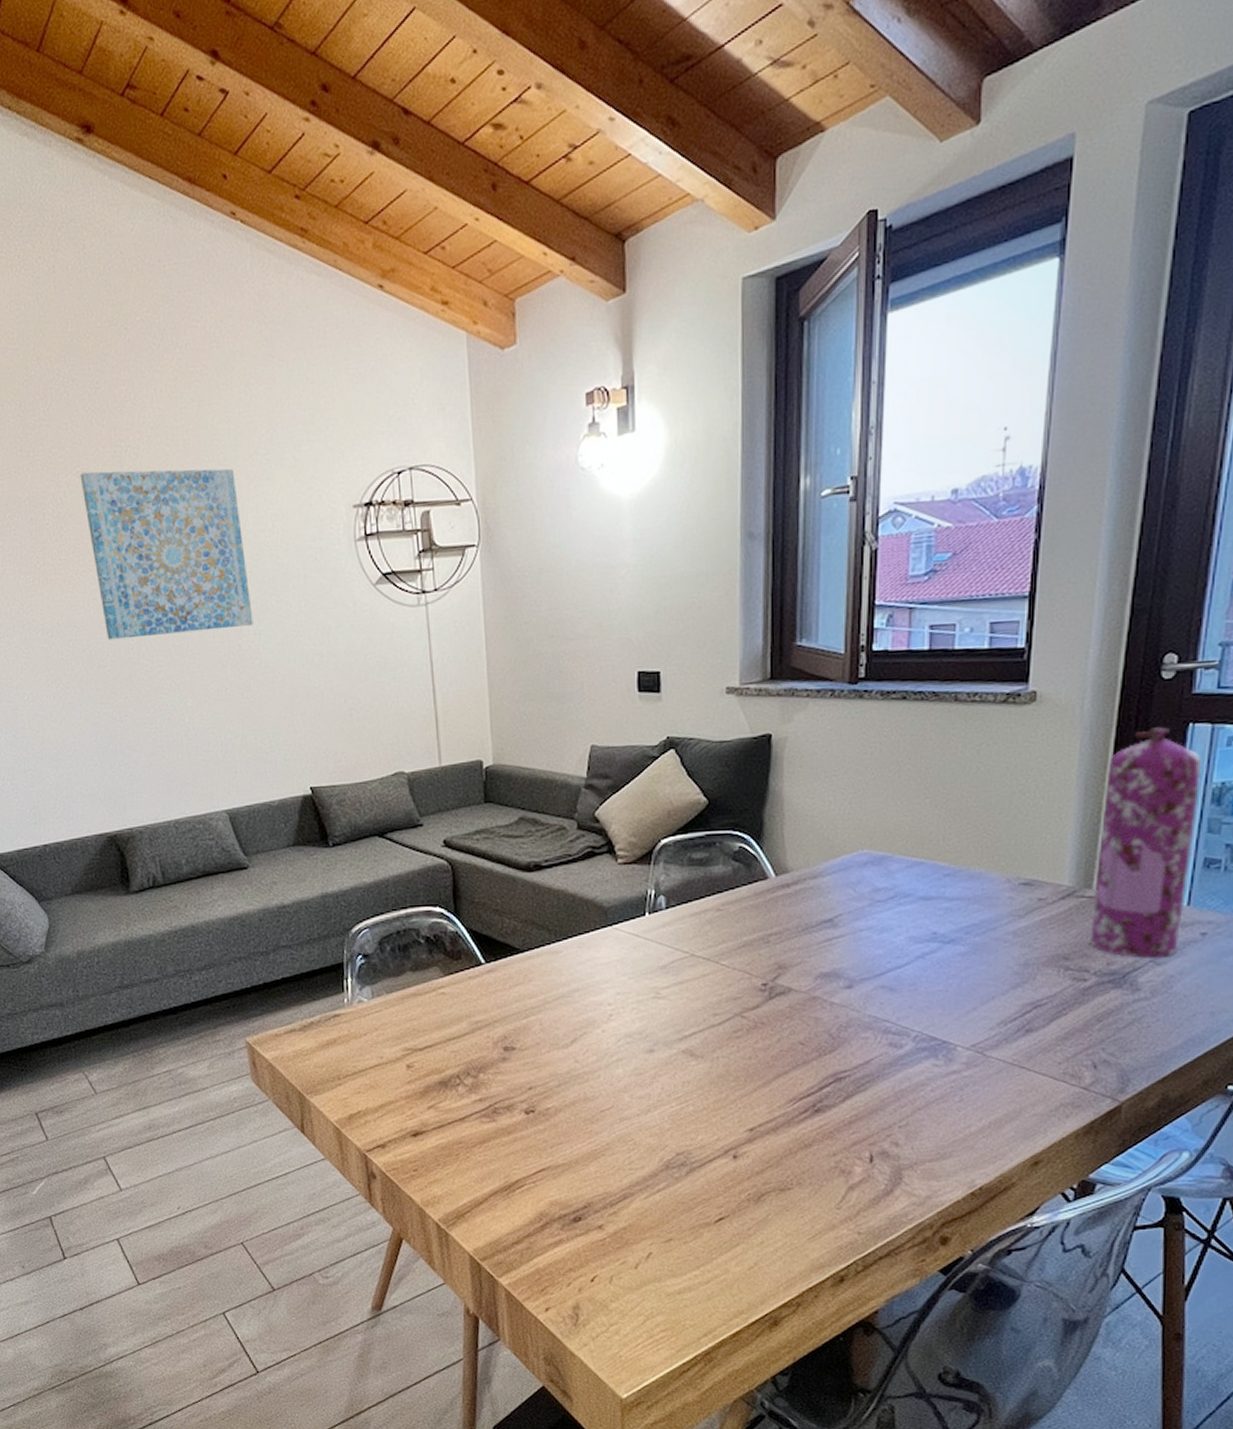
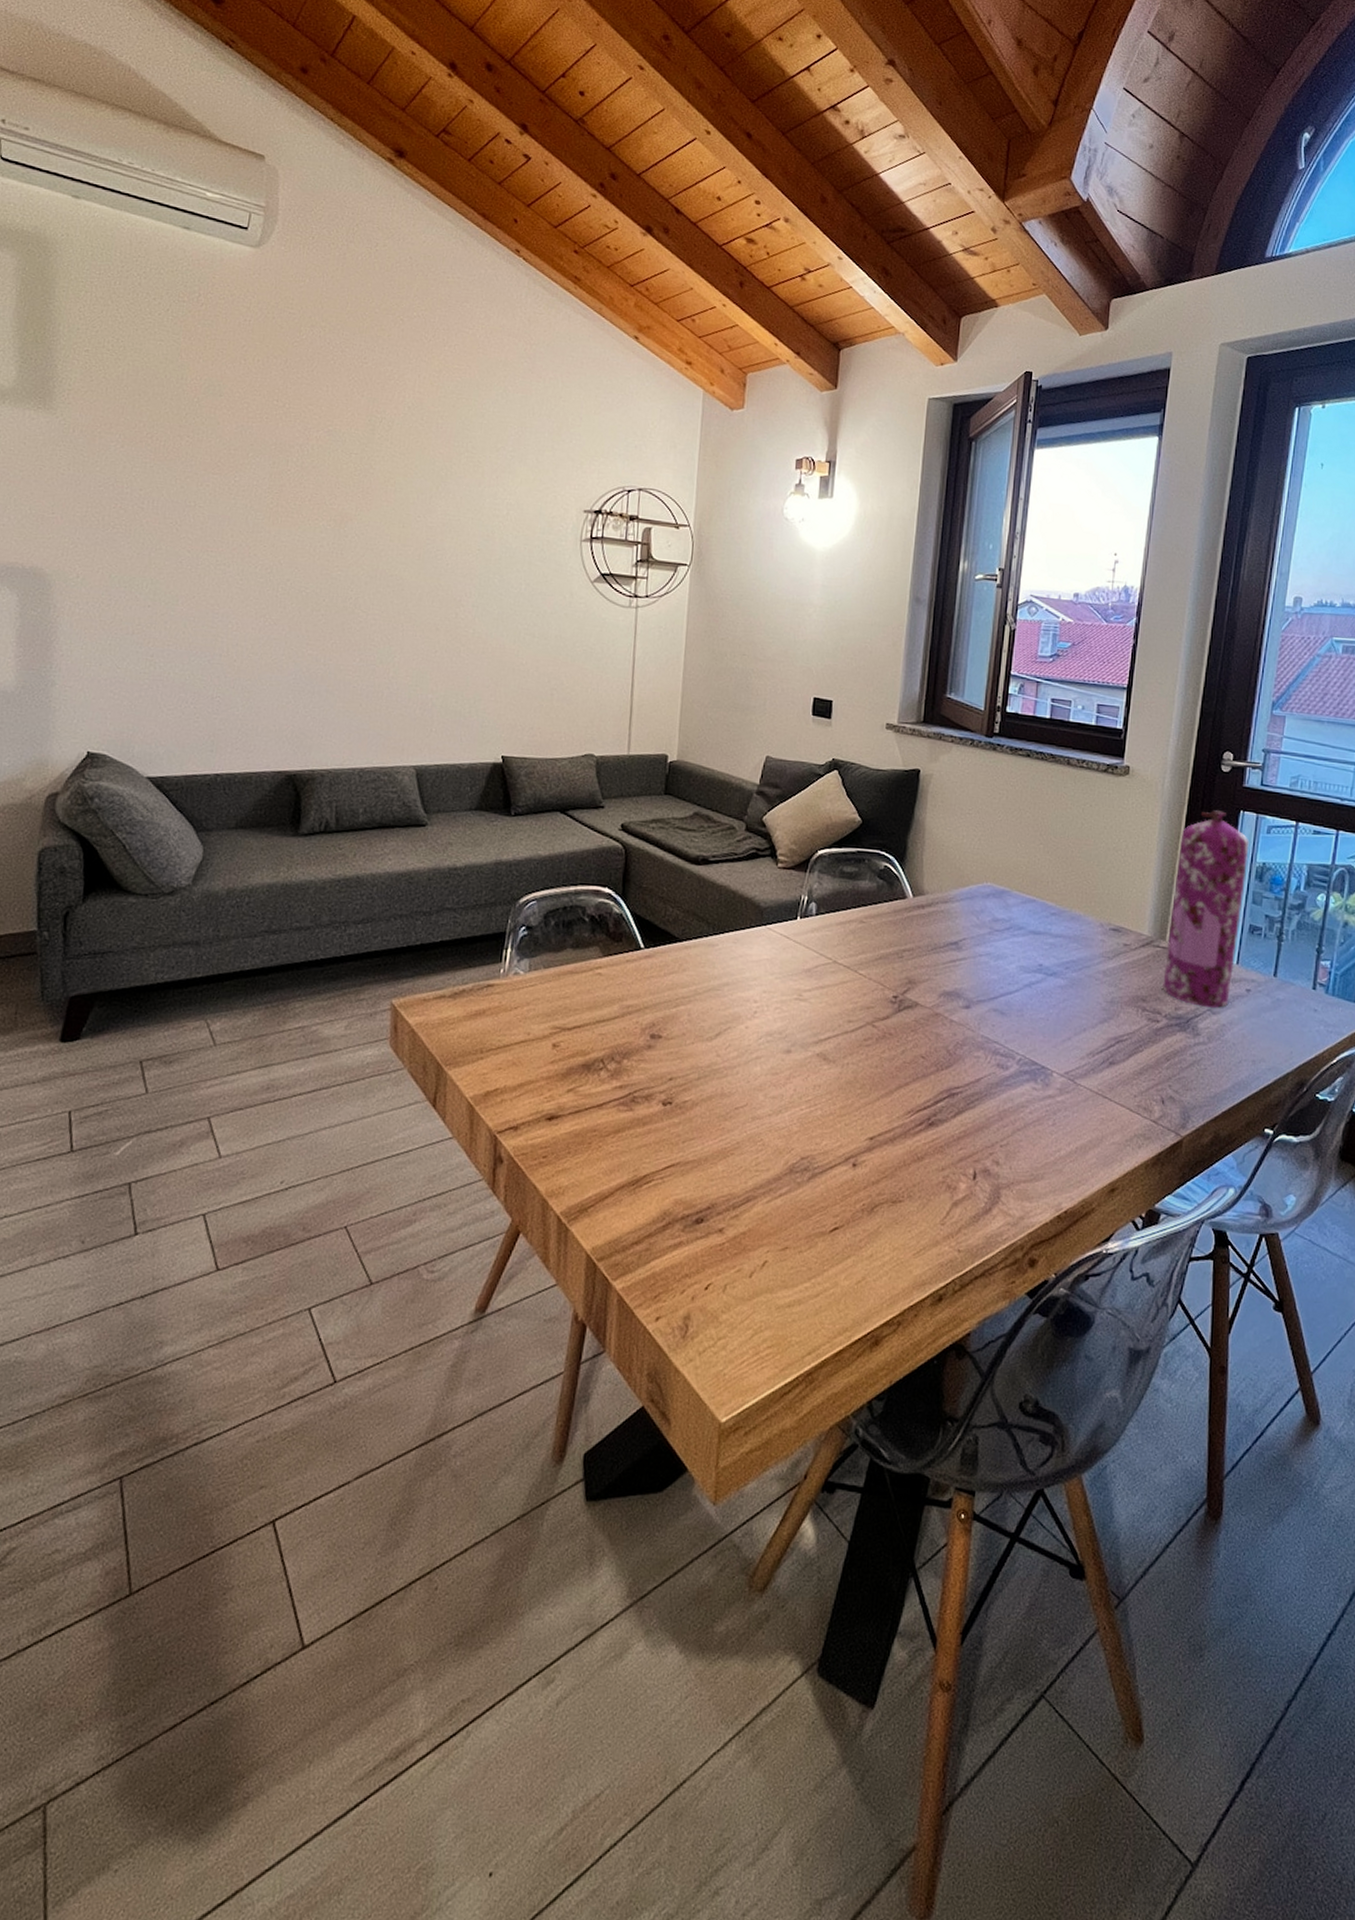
wall art: present [80,468,253,640] -> none [327,432,480,597]

